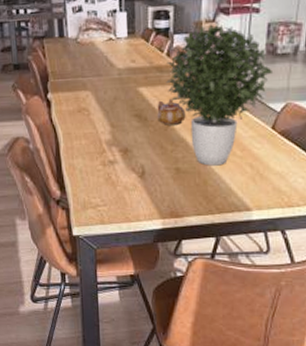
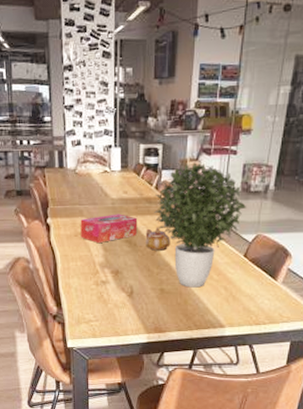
tissue box: none [84,85,148,118] -> present [80,214,138,243]

